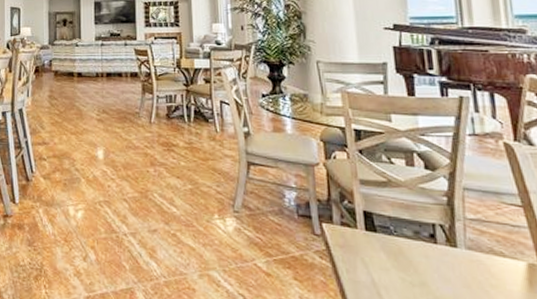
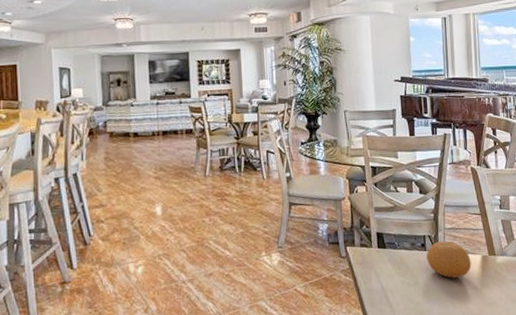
fruit: none [438,234,511,288] -> present [426,241,471,278]

